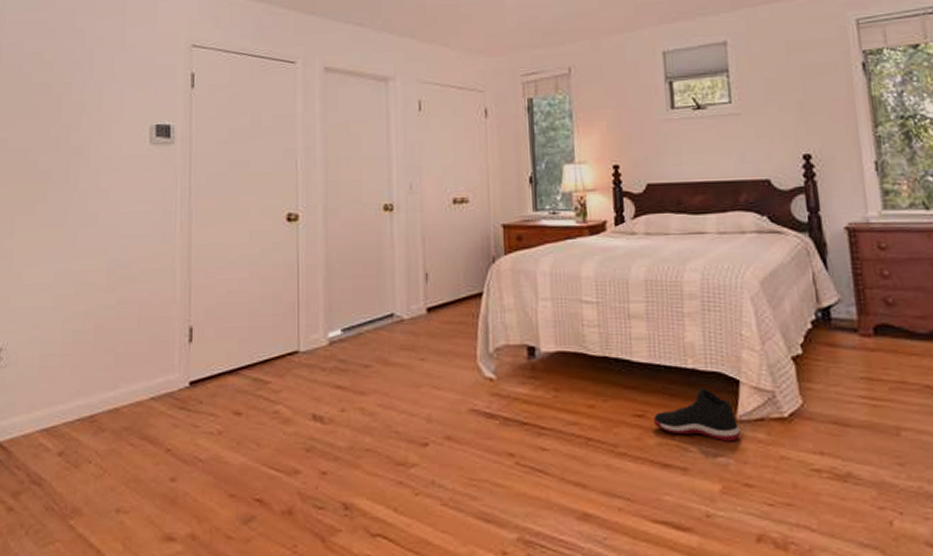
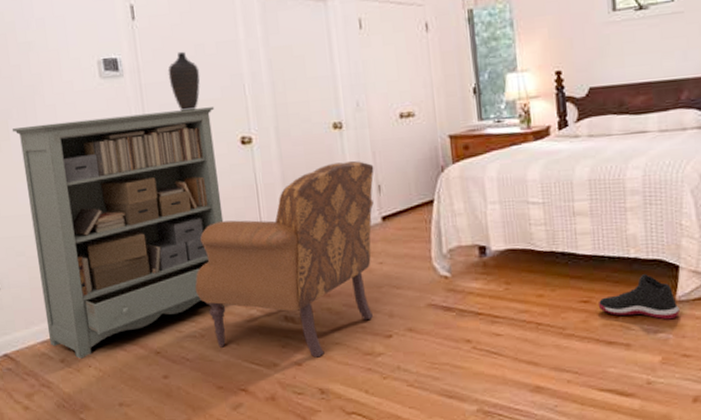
bookshelf: none [50,180,264,453] -> present [13,107,224,359]
armchair: none [218,245,423,465] -> present [195,160,374,358]
decorative vase: none [220,122,253,183] -> present [168,51,200,112]

